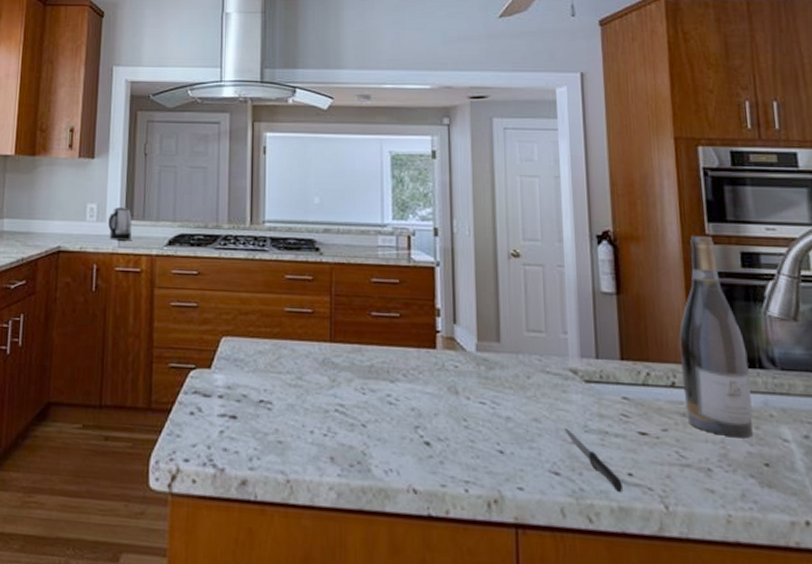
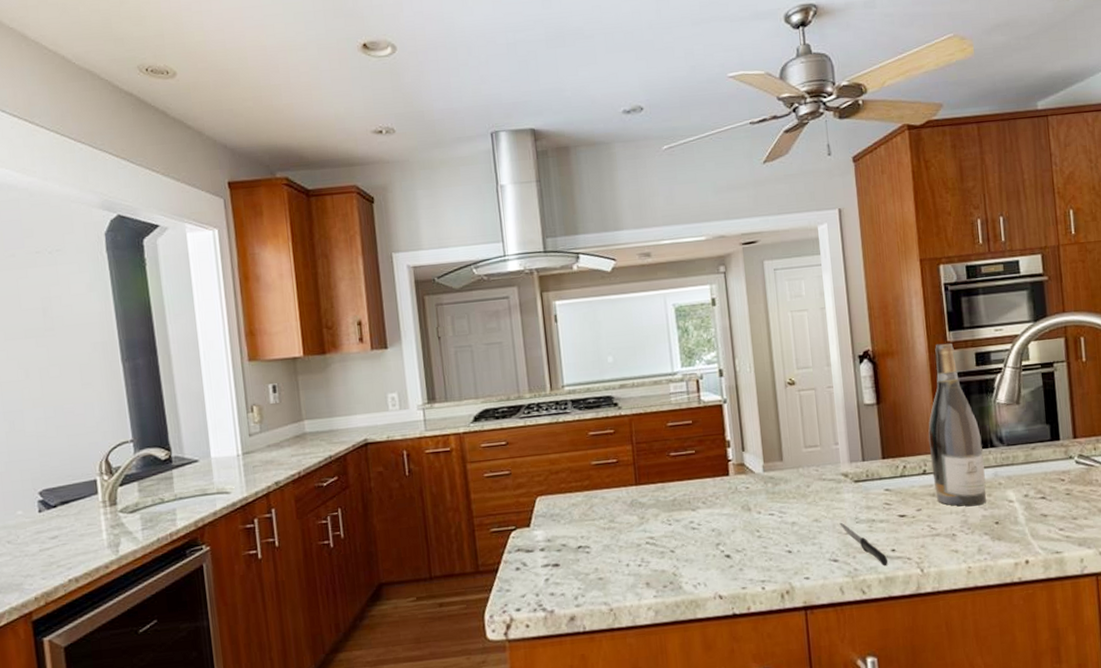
kettle: present [107,206,132,241] -> none [411,391,437,425]

